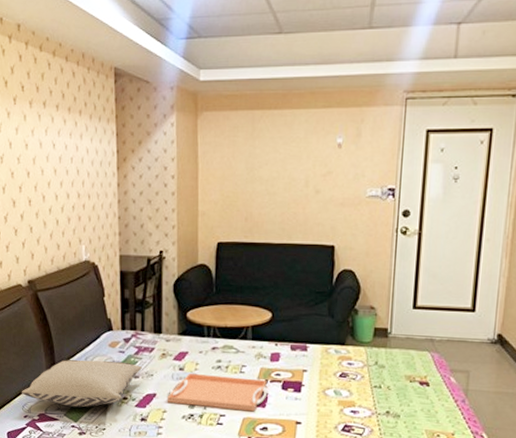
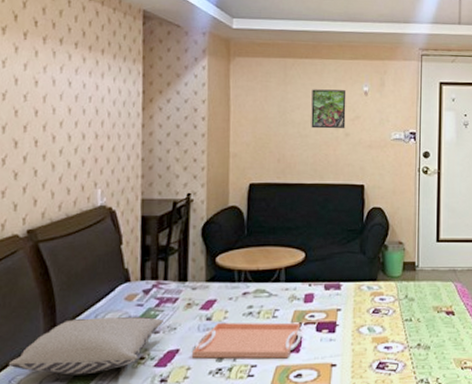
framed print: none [279,143,318,186] -> present [311,89,346,129]

